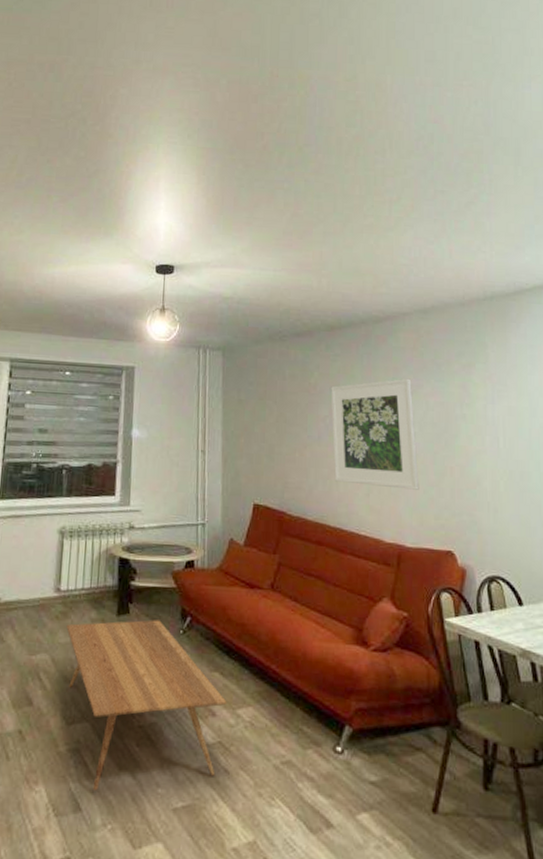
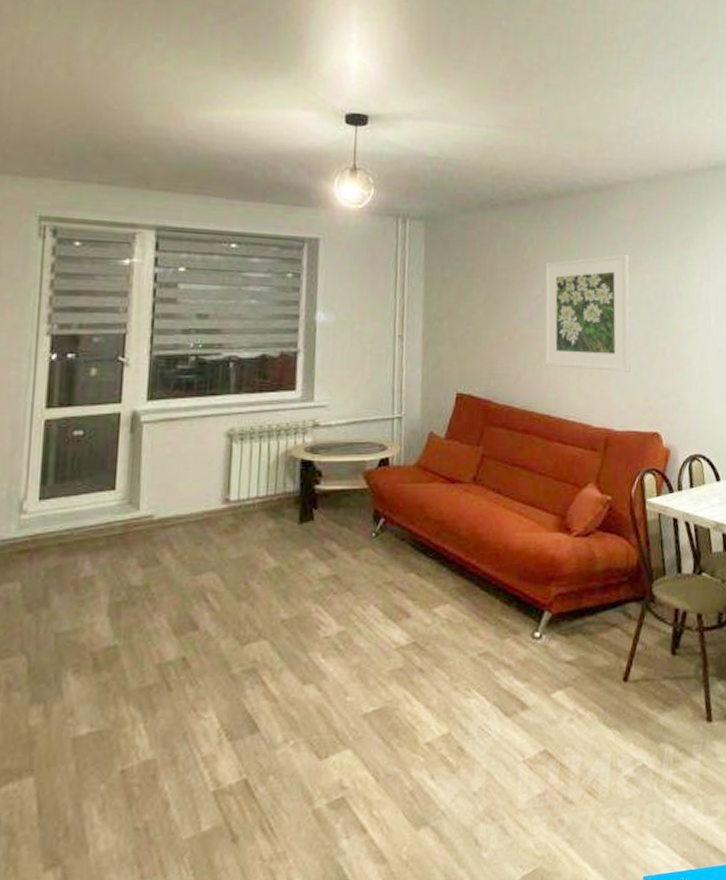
coffee table: present [66,619,227,791] -> none [238,524,423,709]

